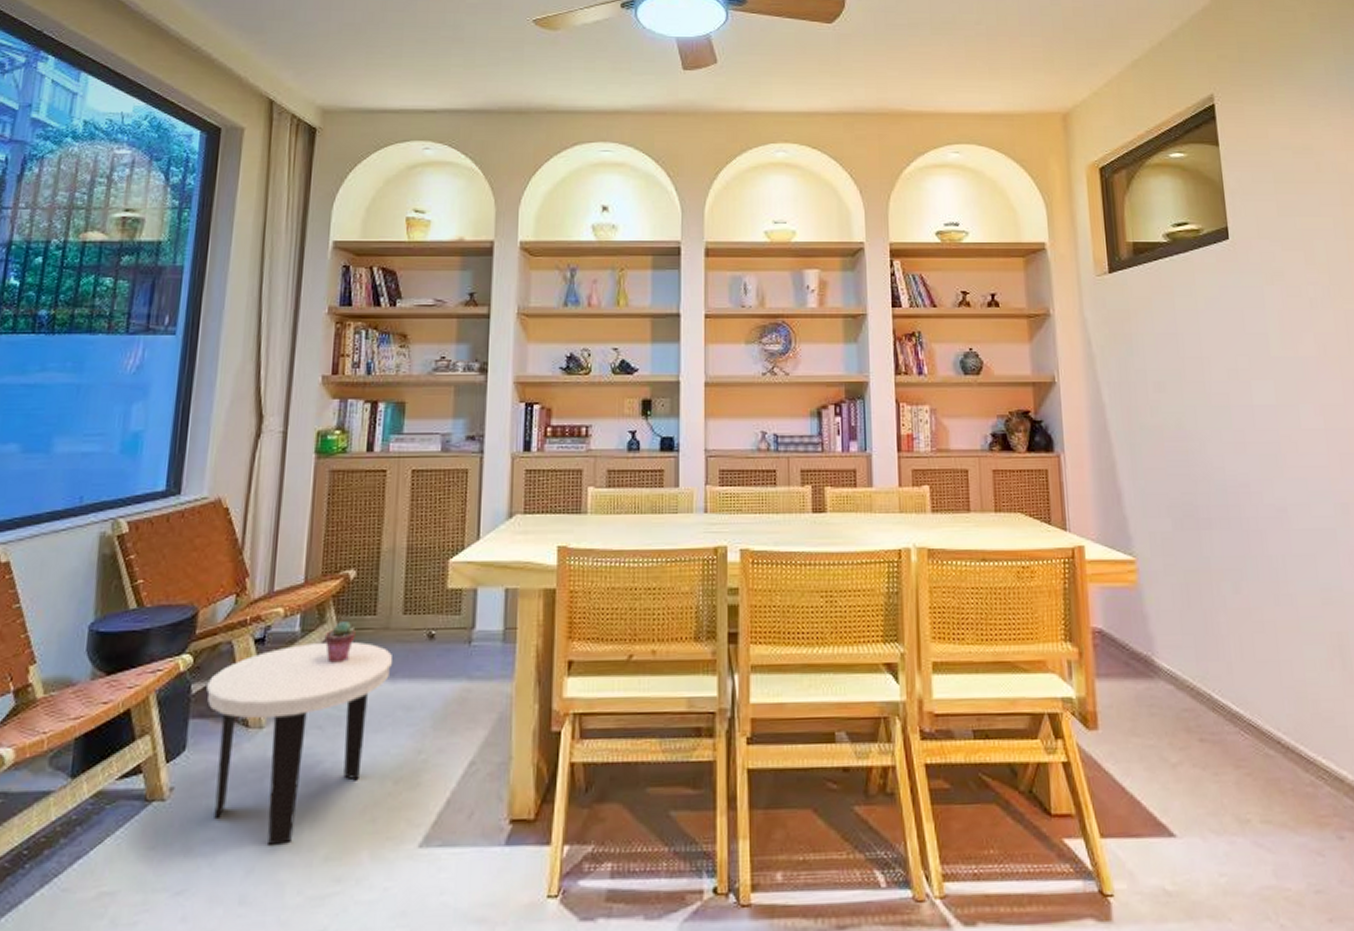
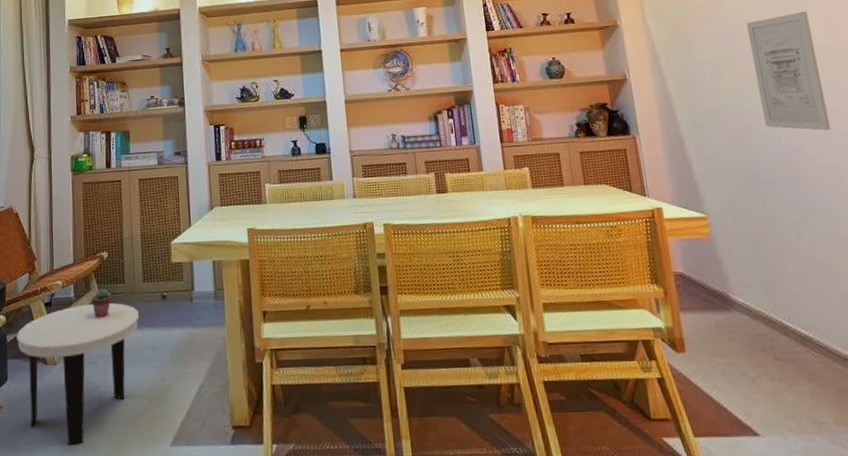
wall art: none [1197,316,1281,463] -> present [746,11,831,131]

